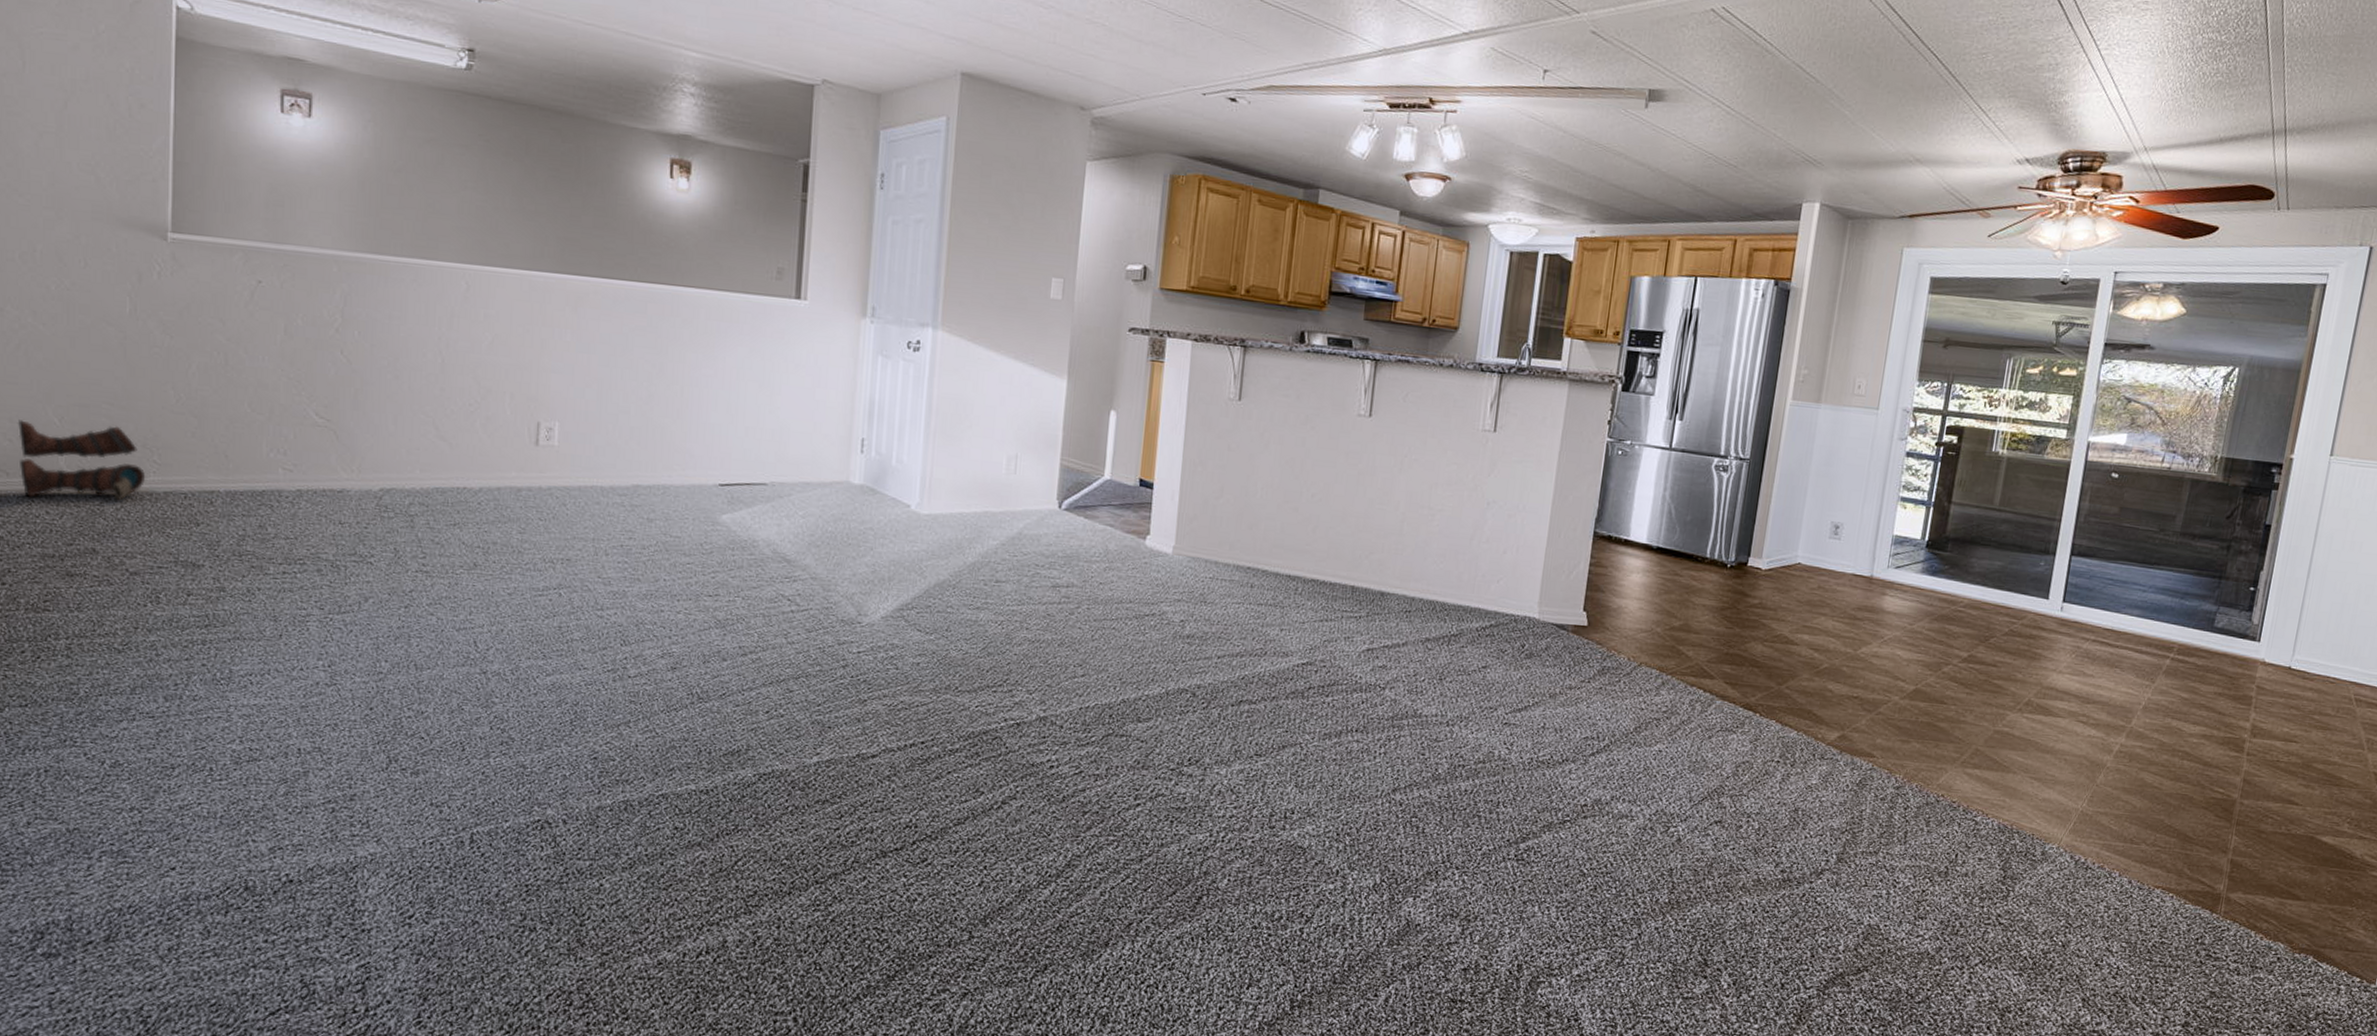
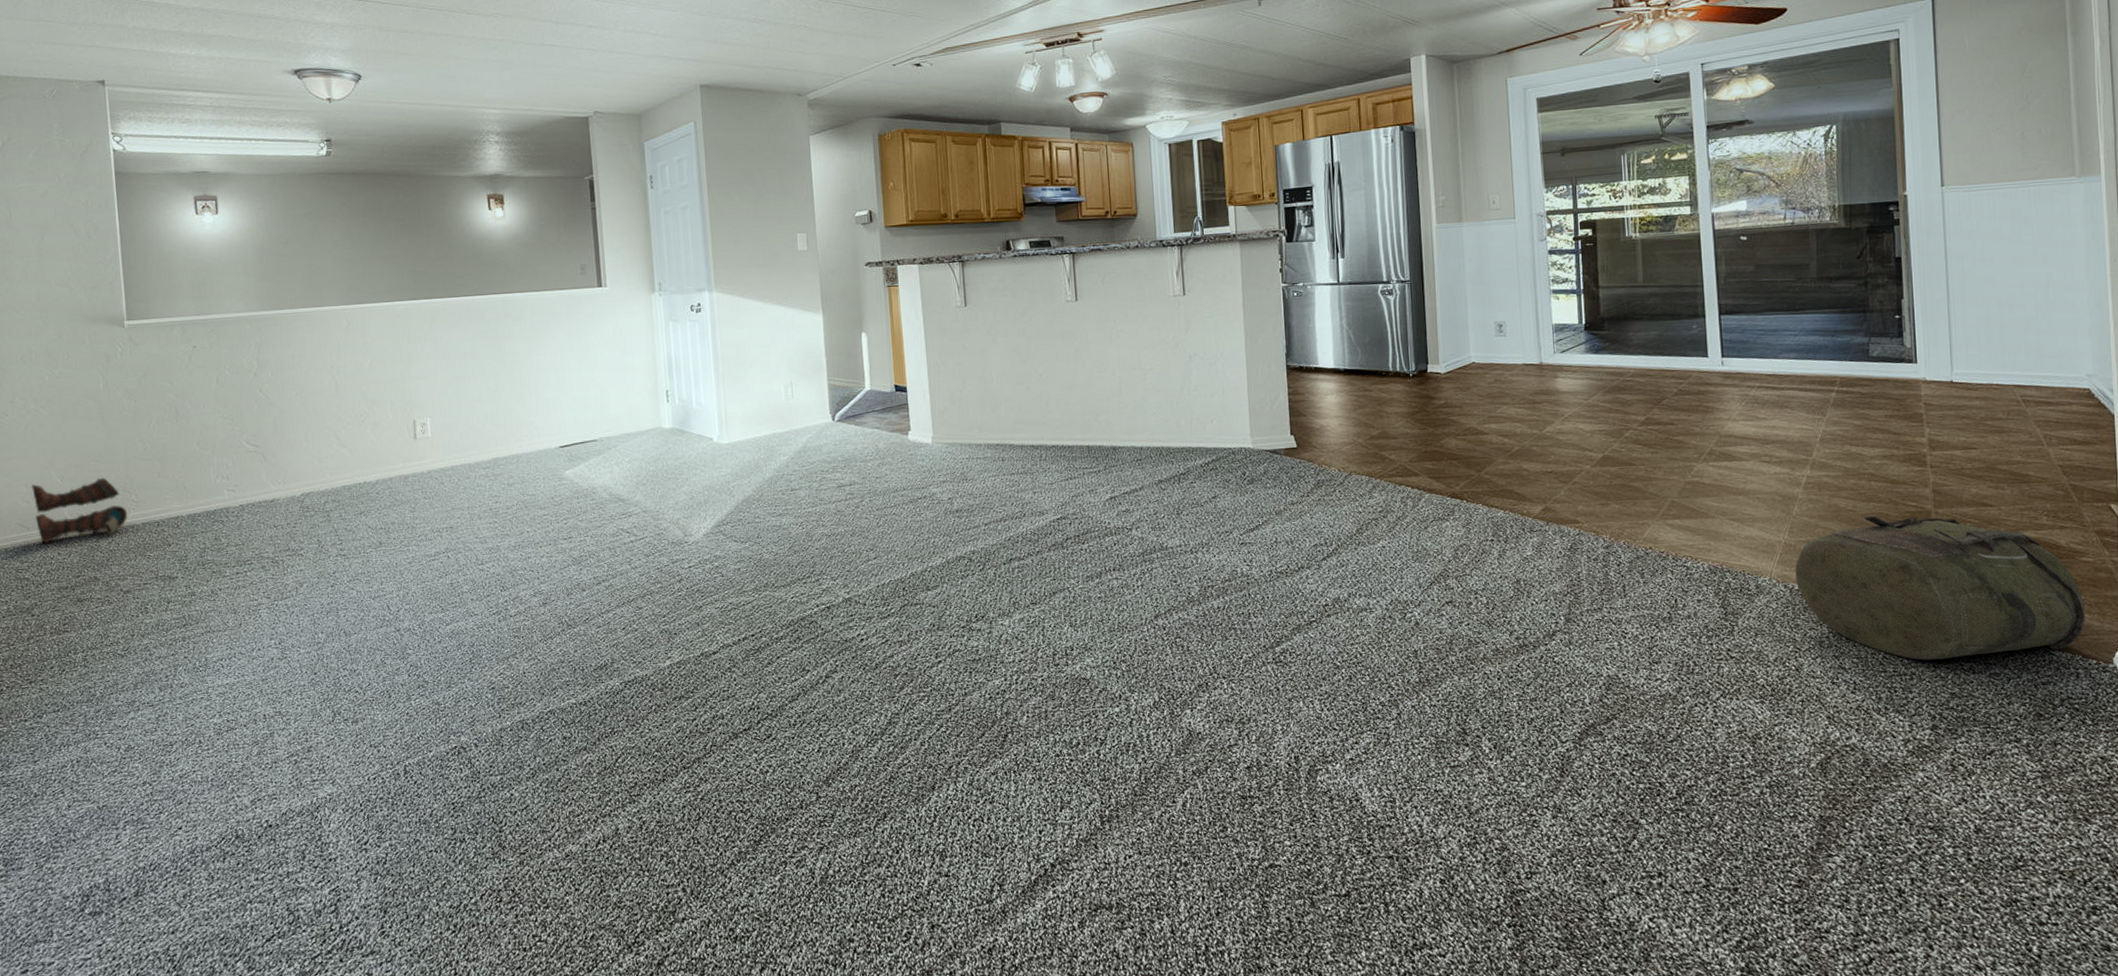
backpack: none [2083,796,2363,963] -> present [1795,516,2086,660]

